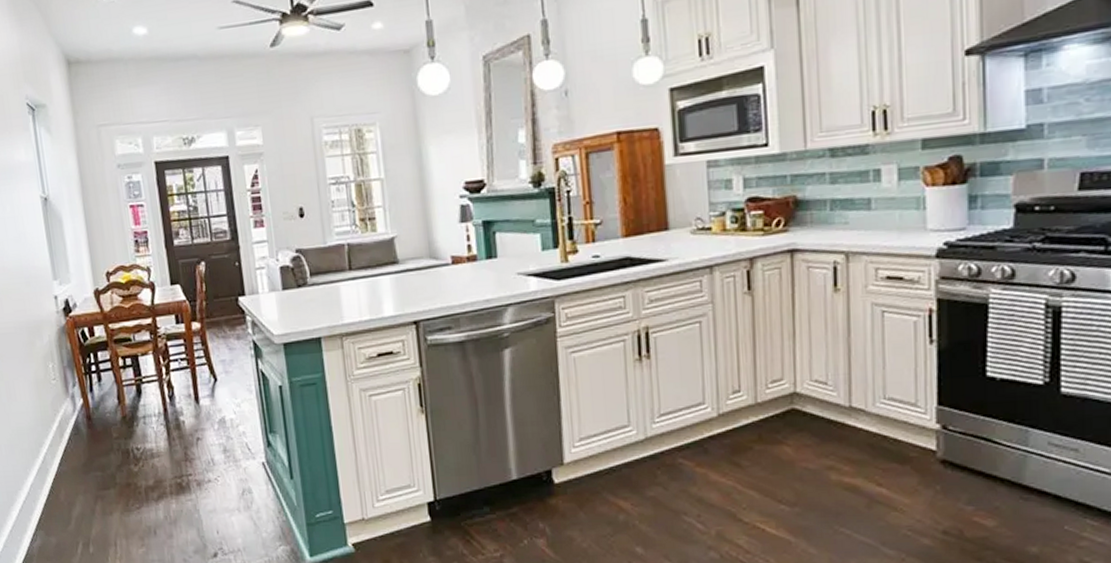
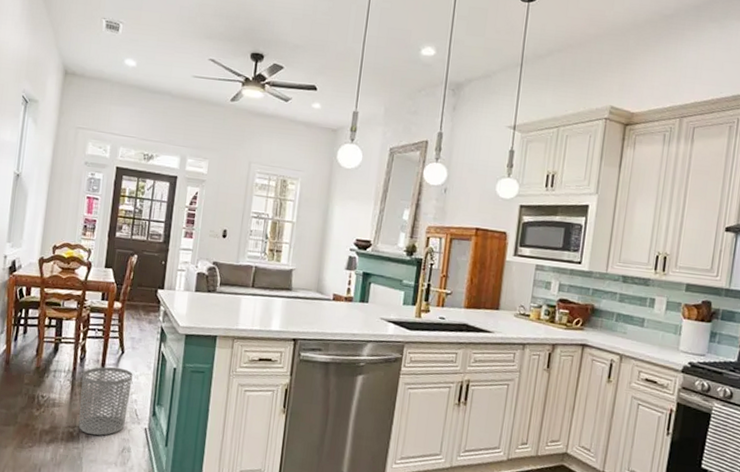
waste bin: none [175,398,238,482] -> present [78,366,133,436]

